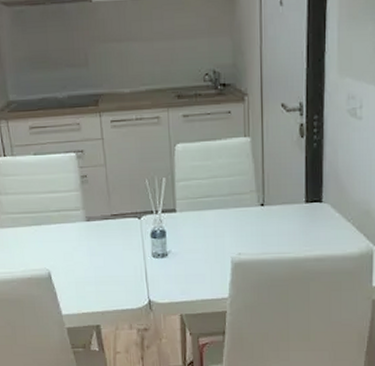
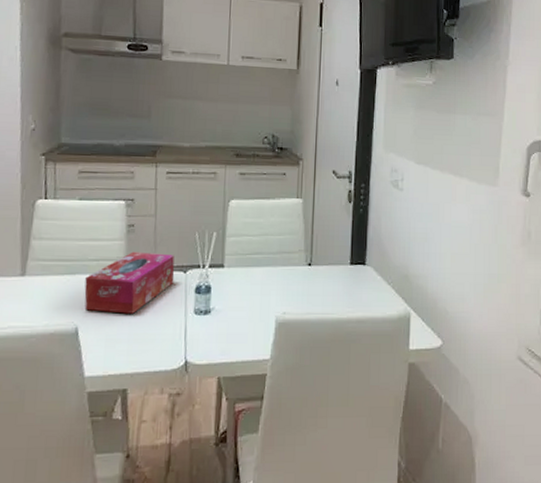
tissue box: none [50,201,130,259] -> present [84,251,175,314]

